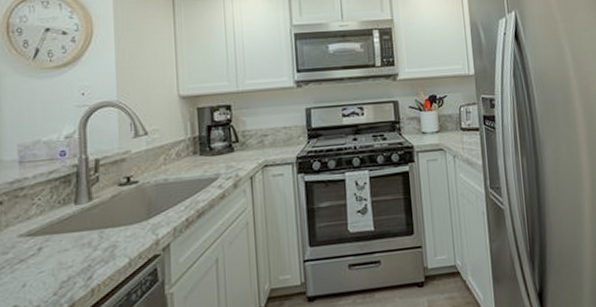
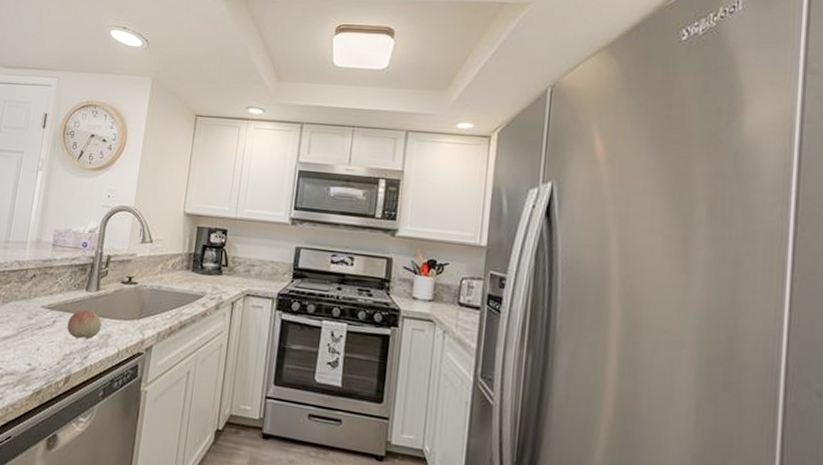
fruit: none [58,225,103,260] -> present [67,310,102,339]

